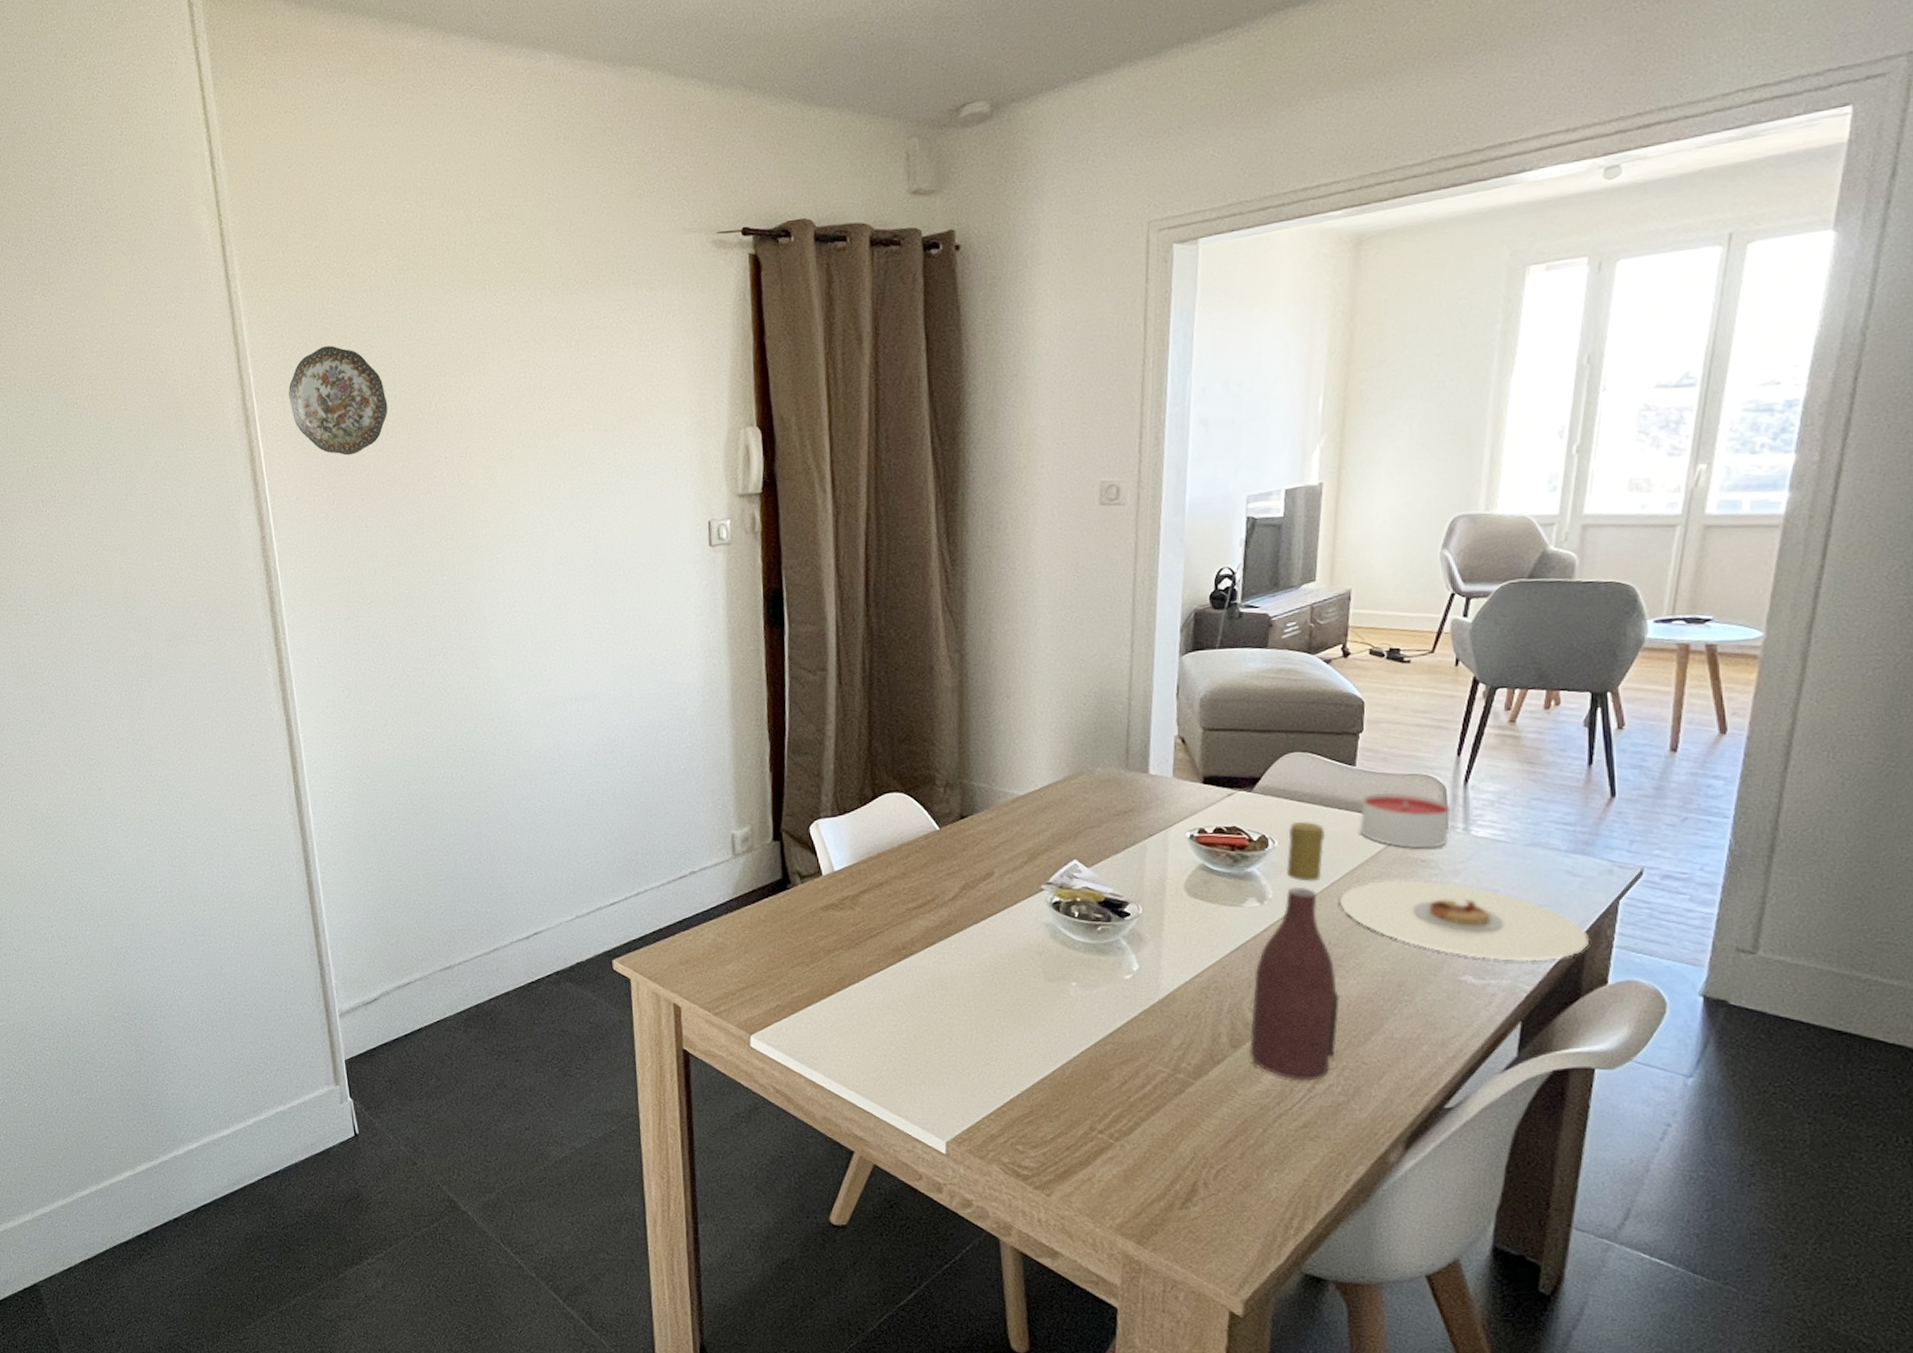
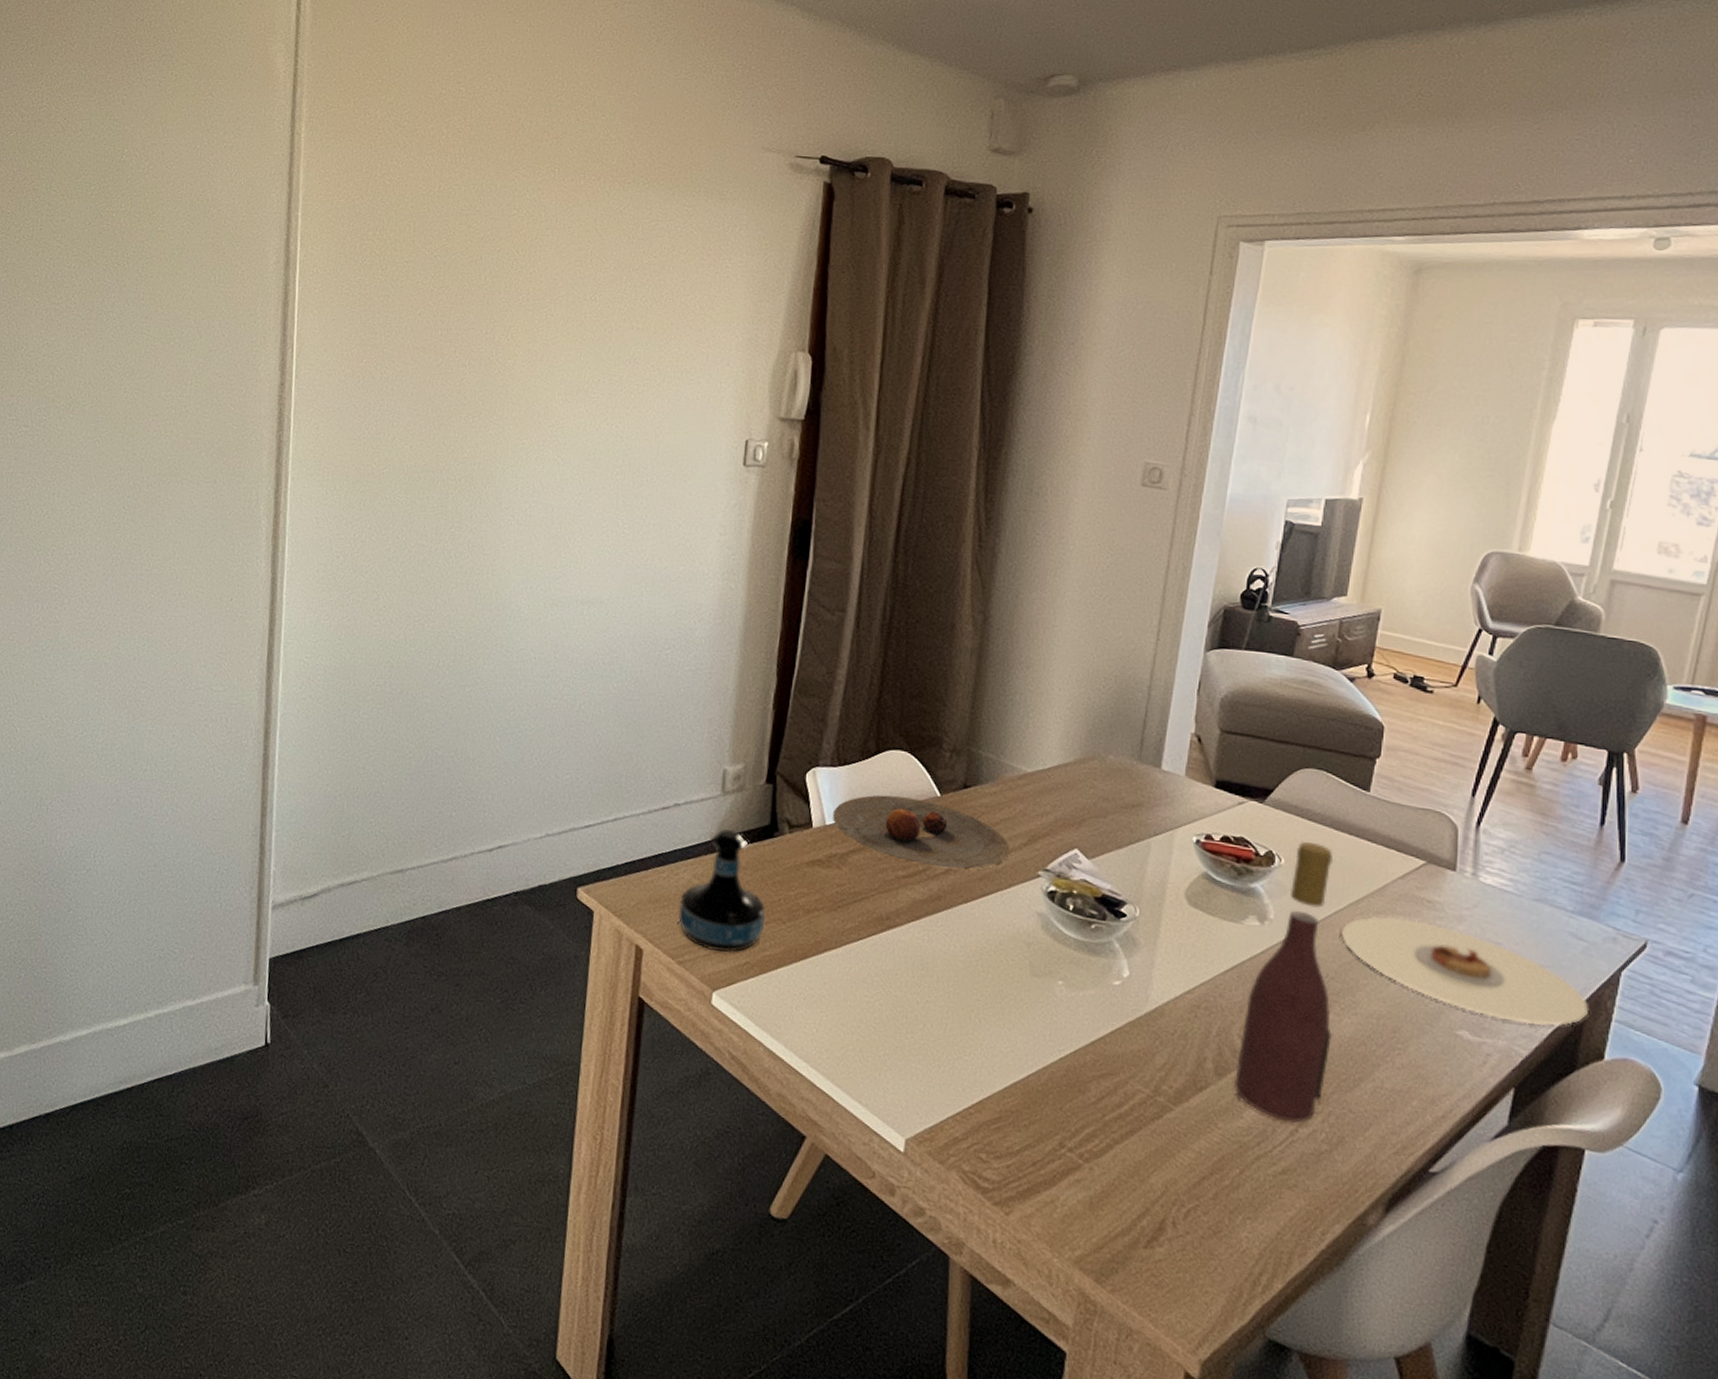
decorative plate: present [288,345,388,456] -> none [335,202,436,315]
tequila bottle: none [708,888,789,1000] -> present [678,829,765,952]
plate: none [840,835,1012,895] -> present [833,795,1010,870]
candle: present [1359,792,1451,849] -> none [1368,823,1461,889]

